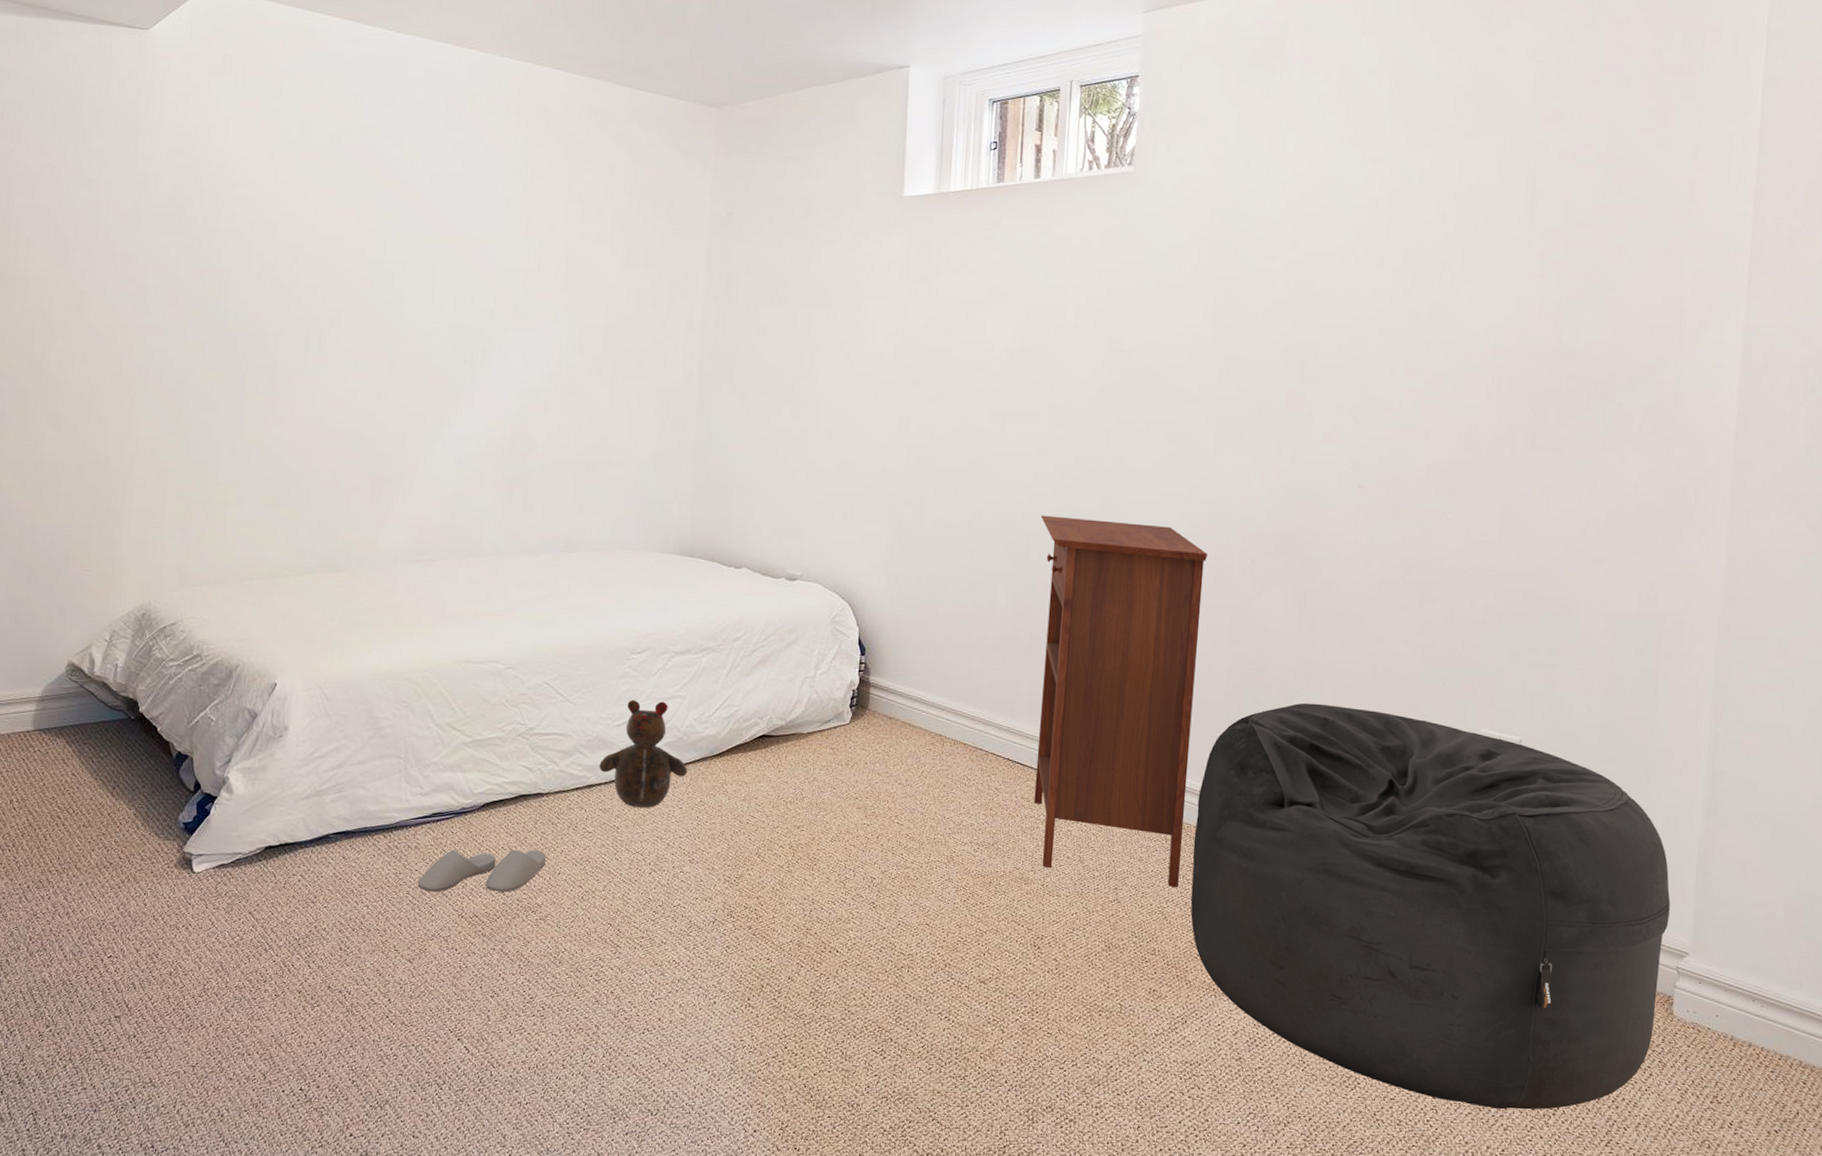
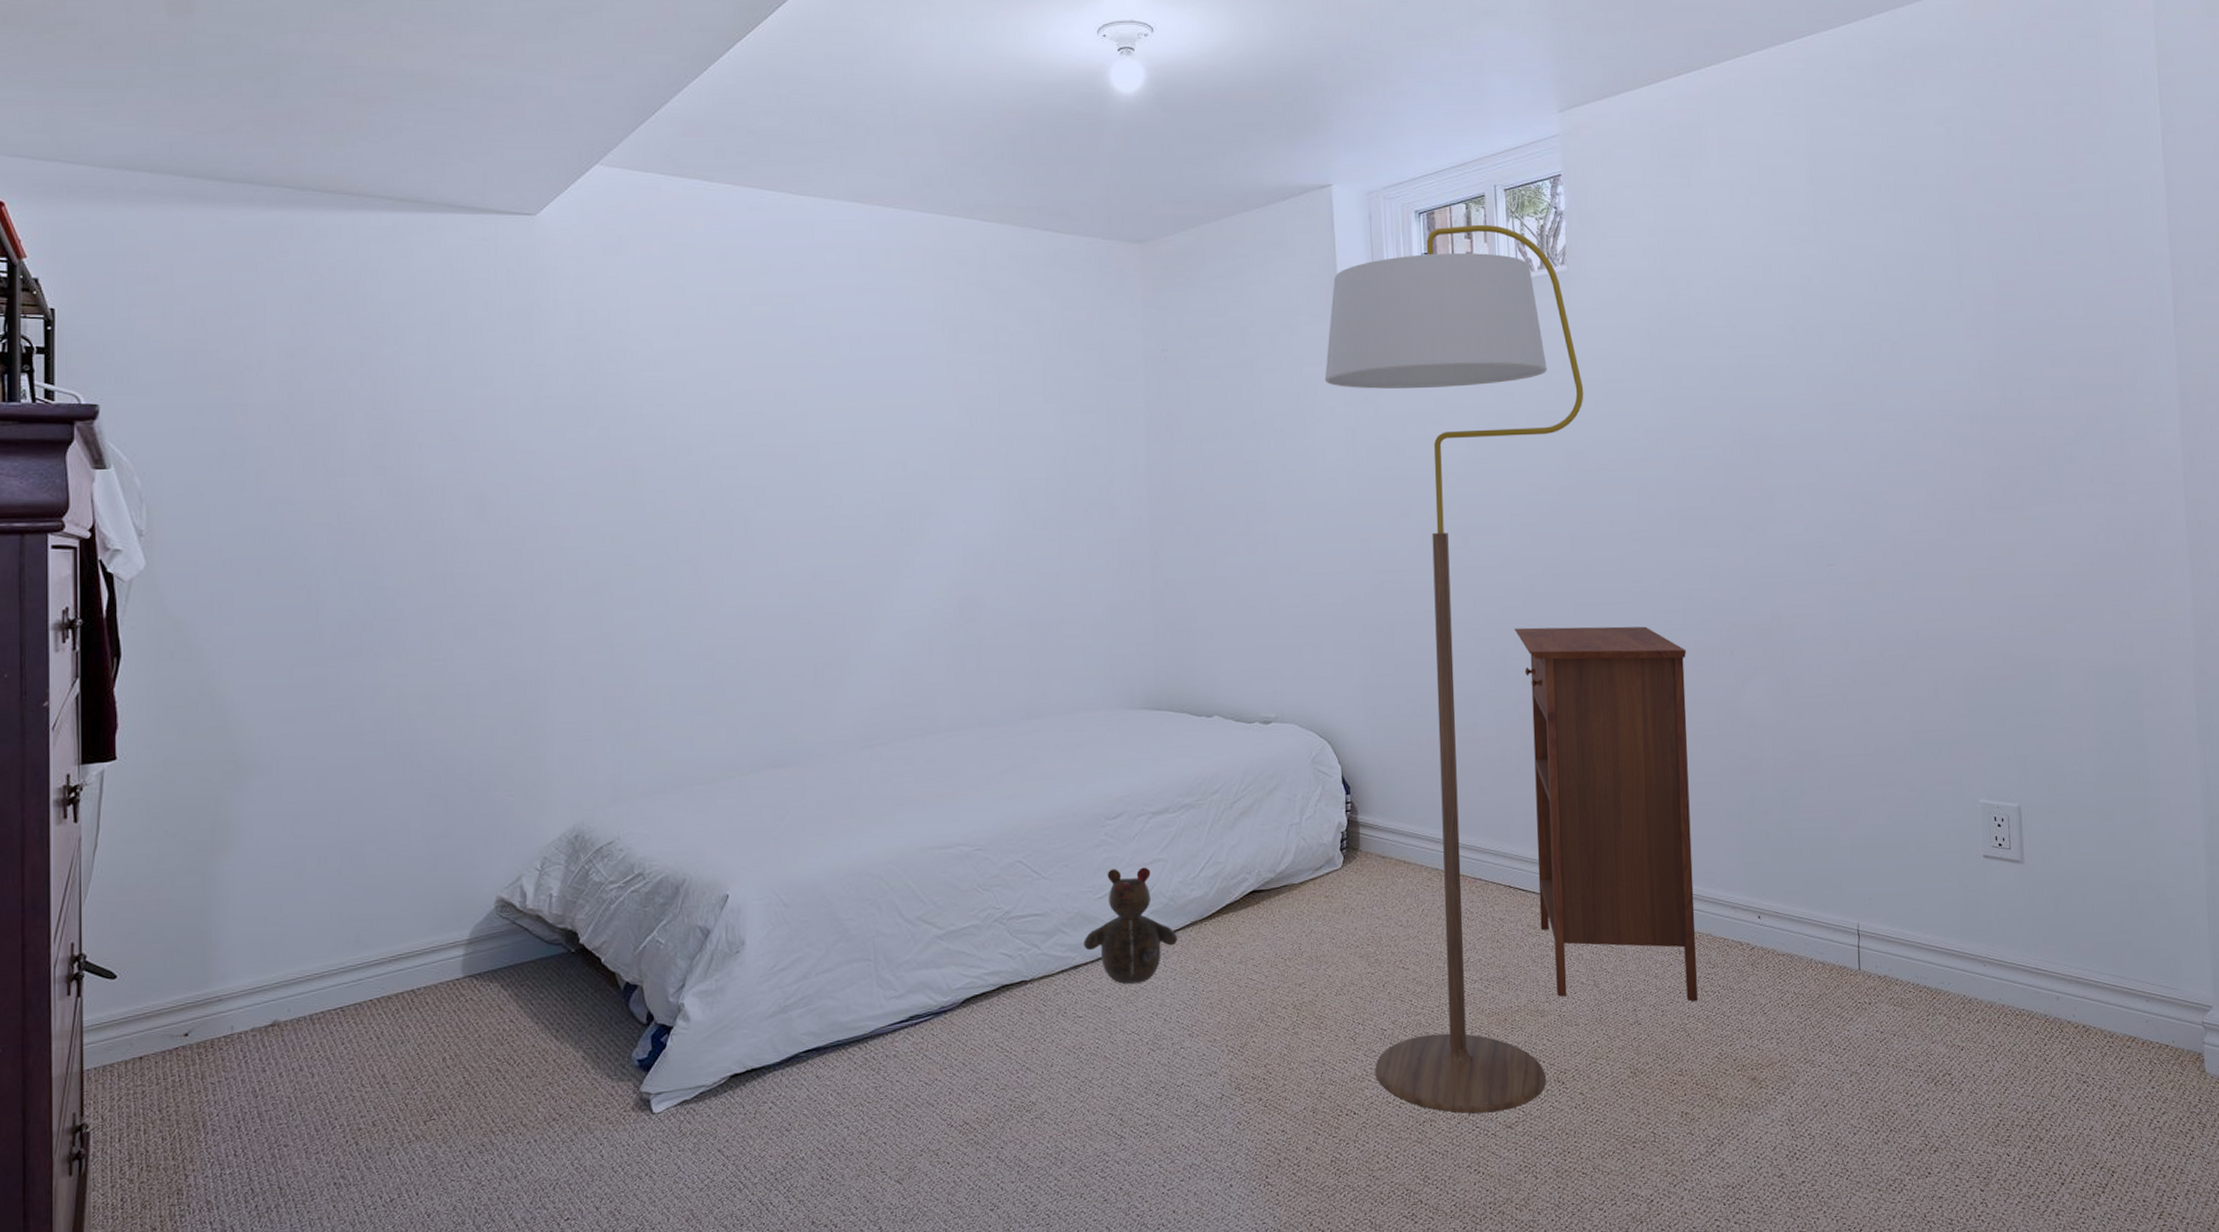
slippers: present [417,849,546,892] -> none [899,1043,1036,1103]
floor lamp: none [860,117,1137,967] -> present [1324,224,1584,1113]
bean bag chair: present [1190,703,1671,1110] -> none [1706,792,2189,1195]

